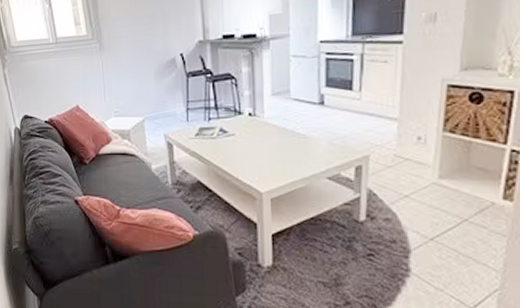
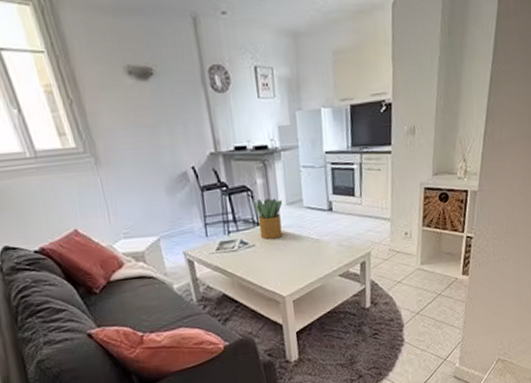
potted plant: none [237,86,268,130] -> present [253,197,283,240]

